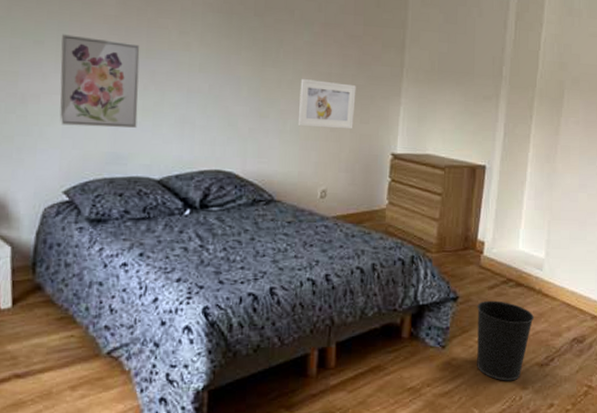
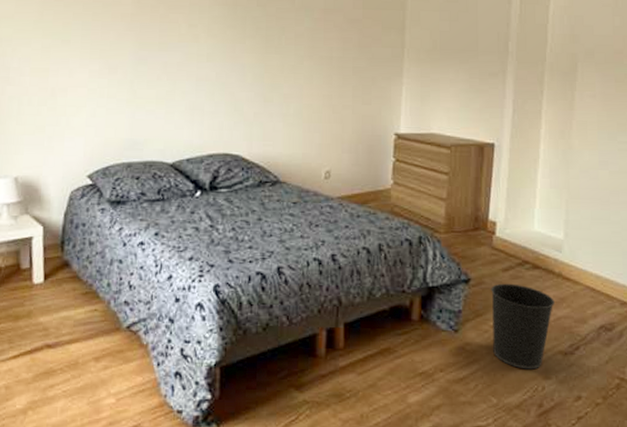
wall art: present [59,34,140,128] -> none [84,33,154,116]
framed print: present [297,79,356,130] -> none [300,64,357,111]

